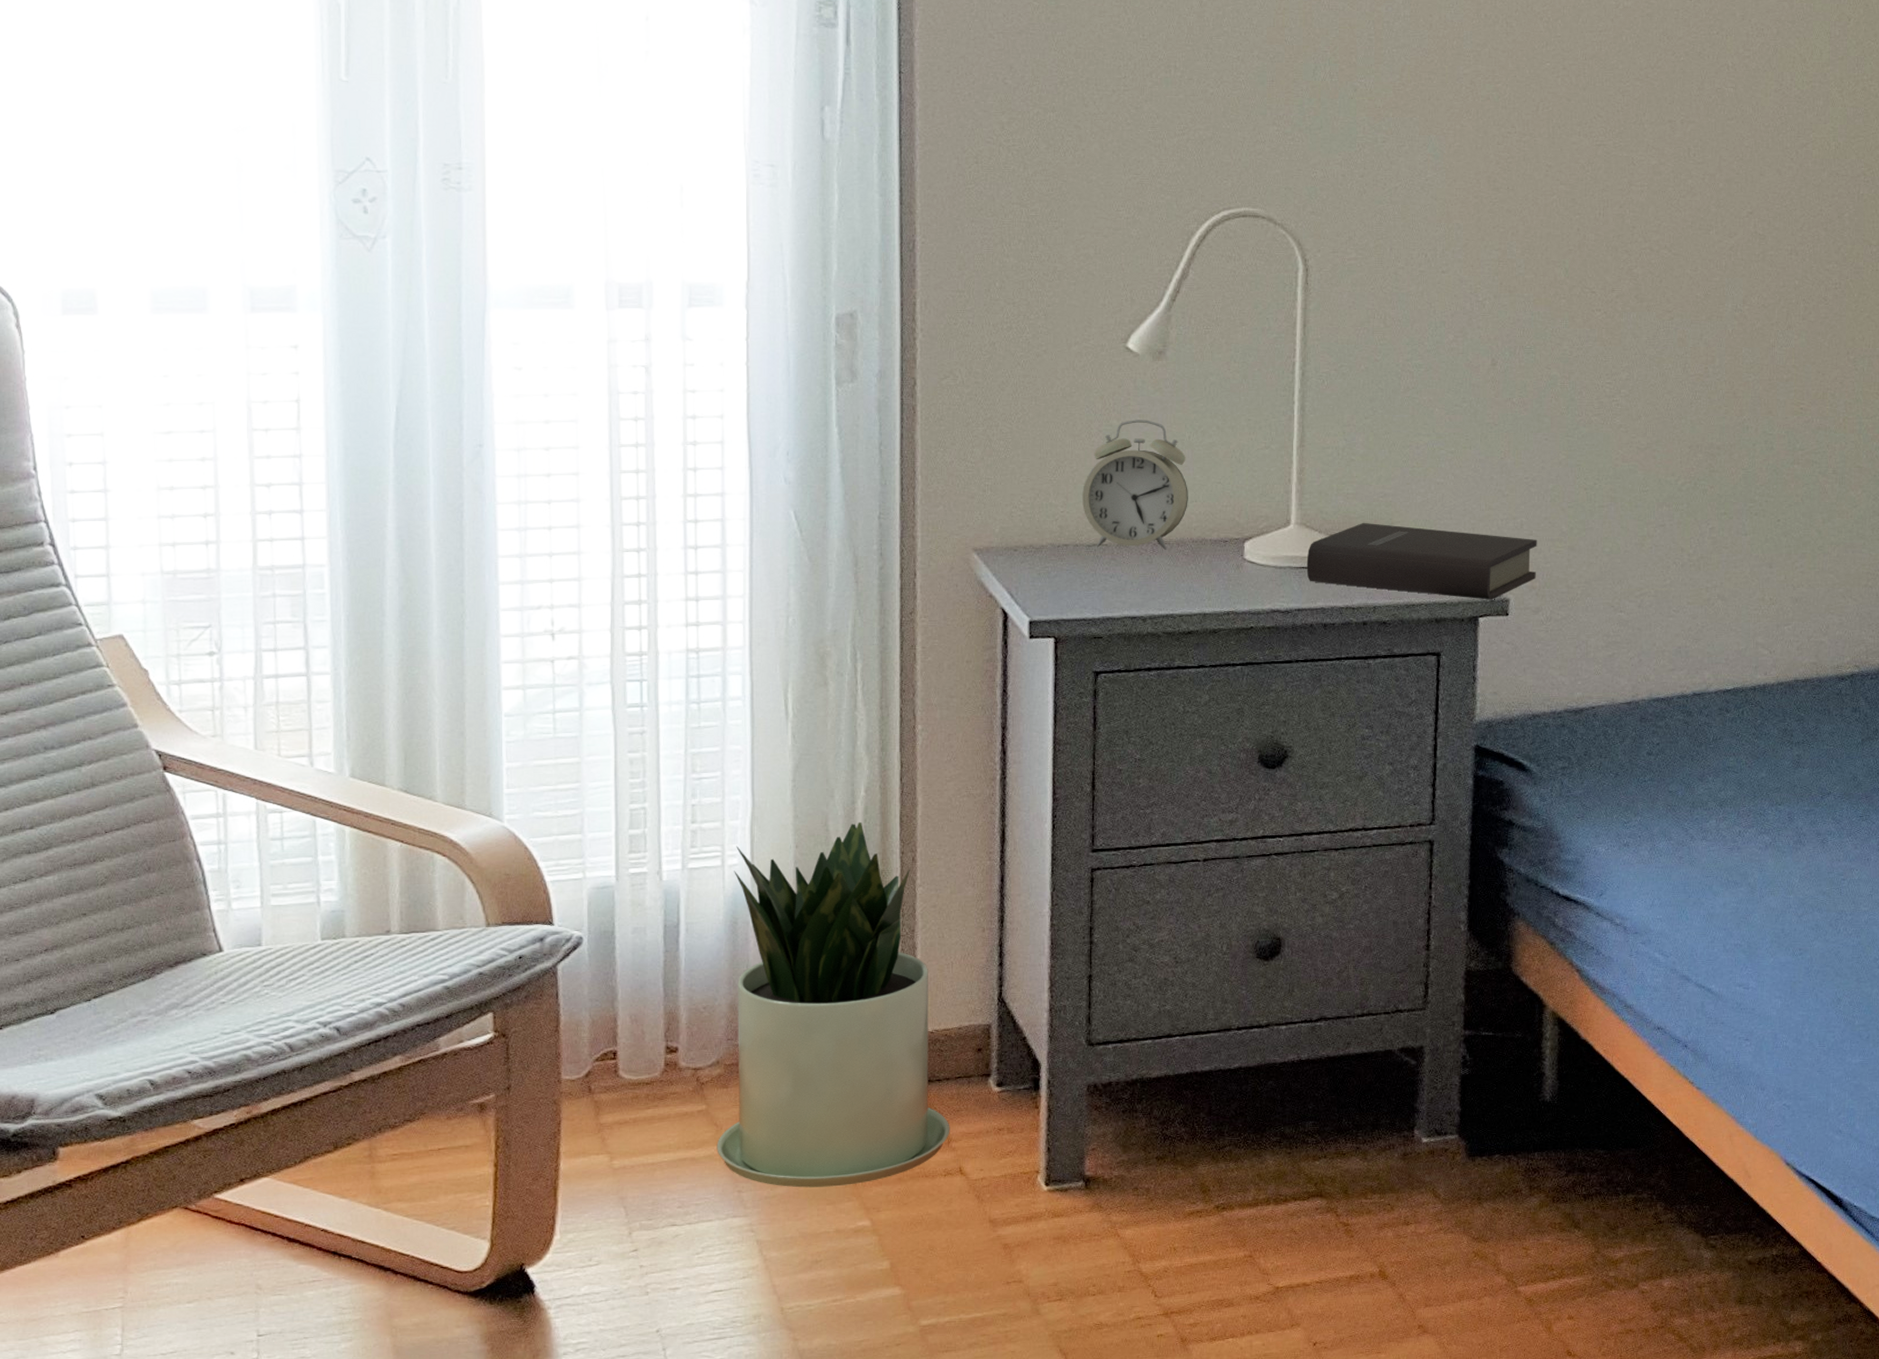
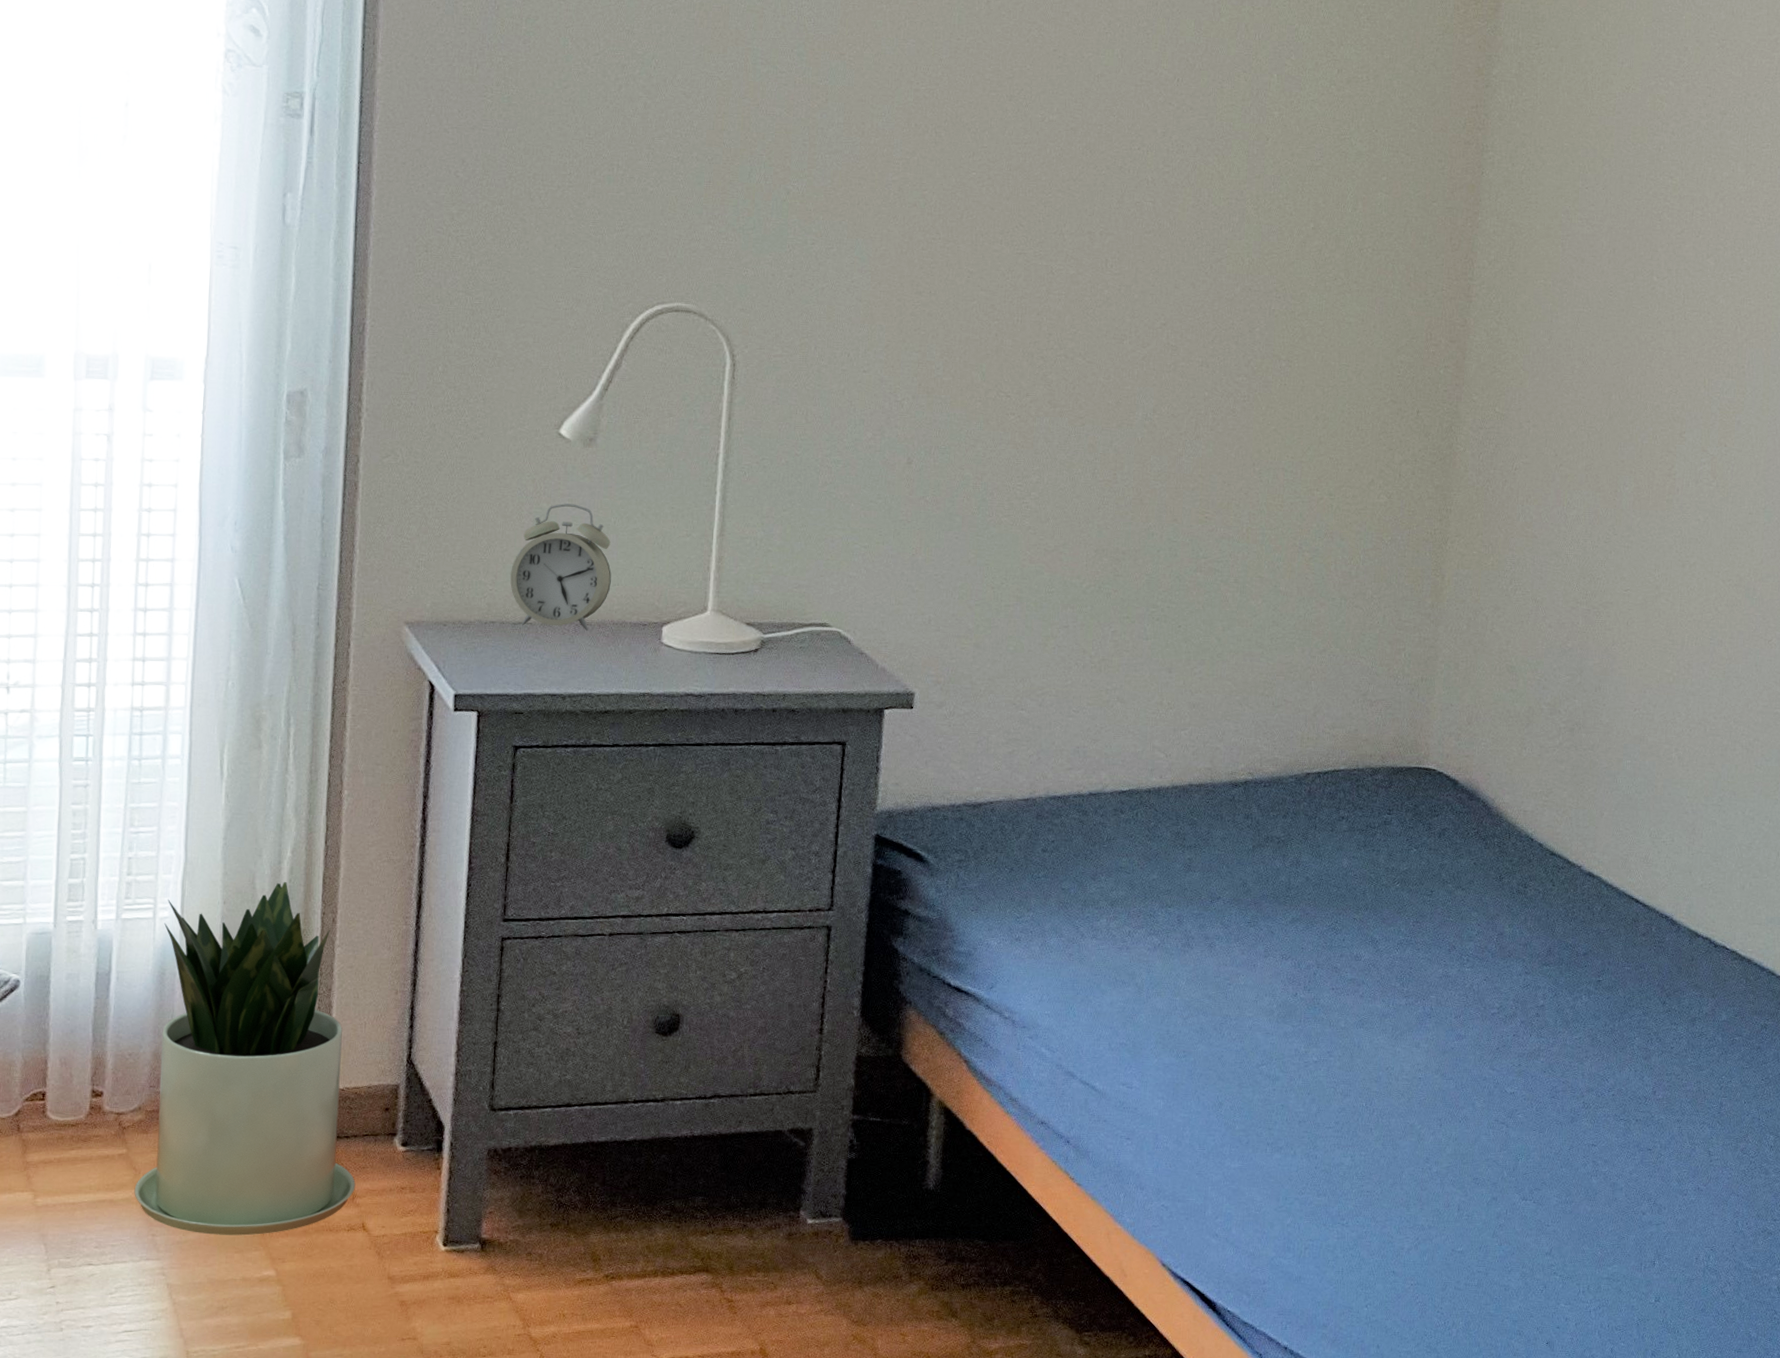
book: present [1306,522,1537,600] -> none [721,611,944,693]

